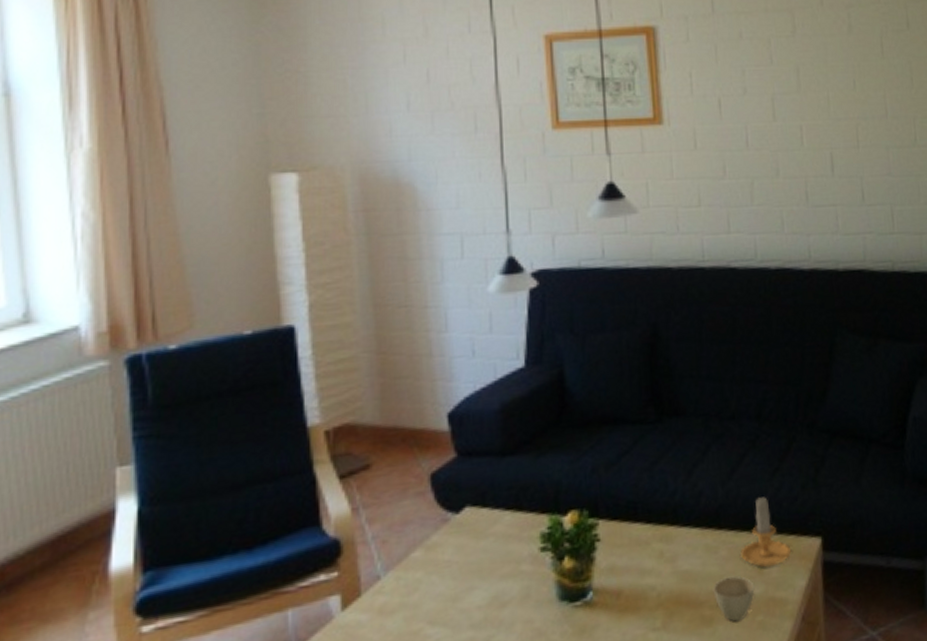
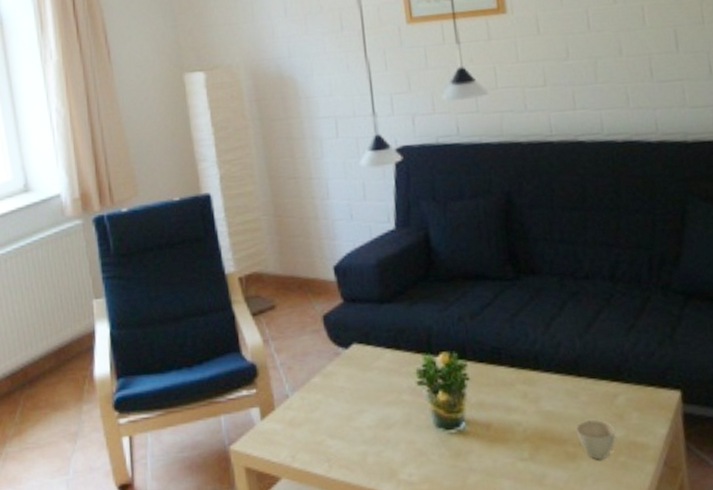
candle: present [740,495,792,568] -> none [600,349,651,415]

